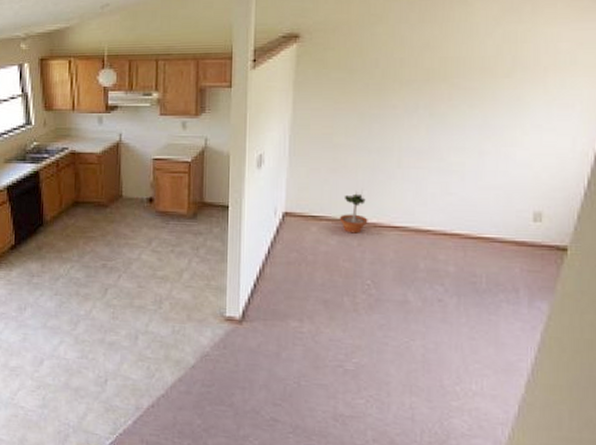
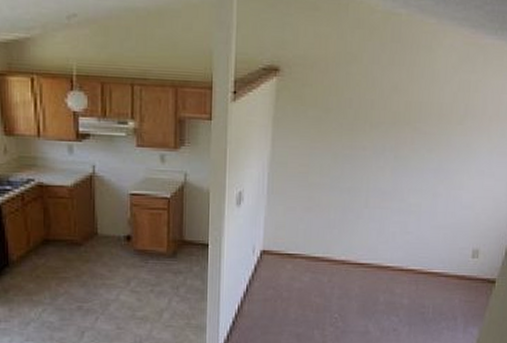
potted tree: present [339,189,368,234] -> none [312,228,338,270]

